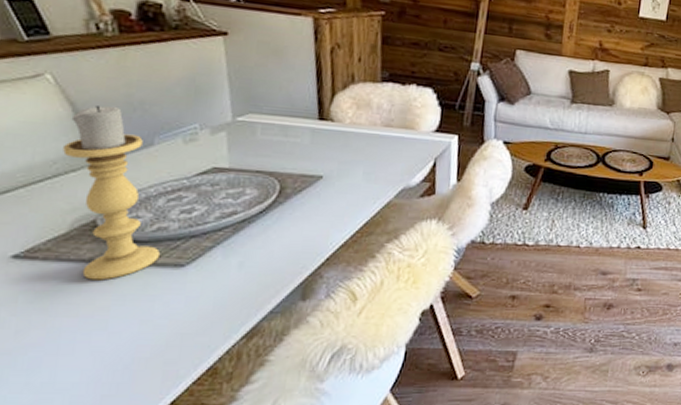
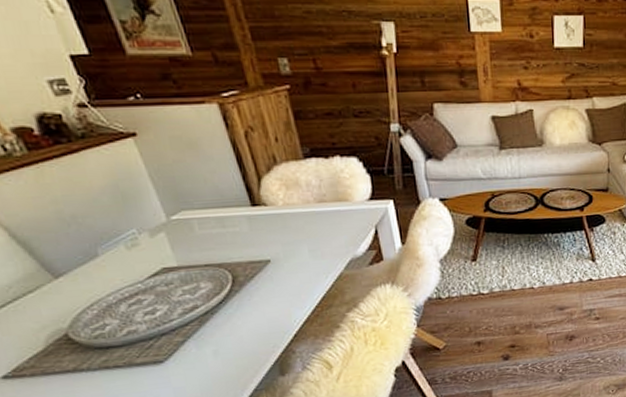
candle holder: present [63,106,160,281] -> none [10,225,138,388]

